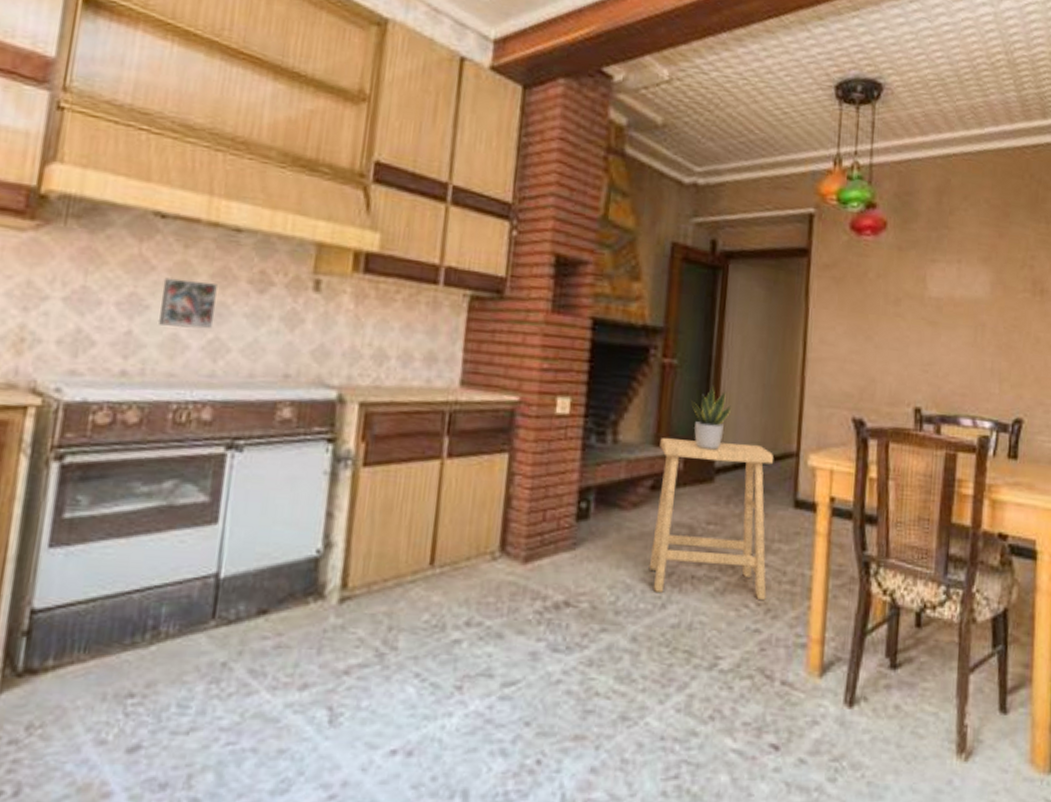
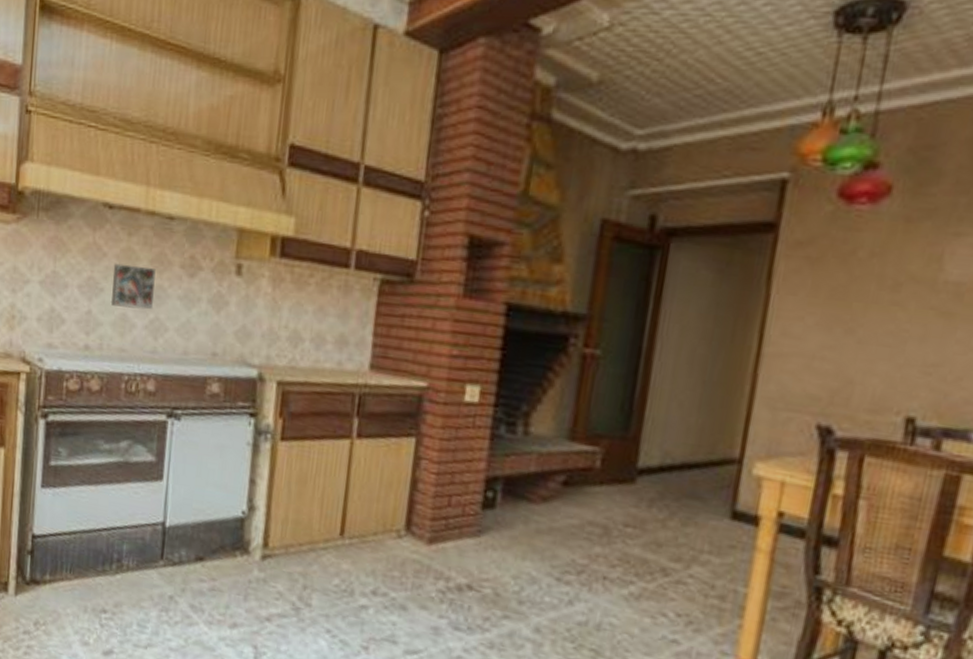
stool: present [649,438,775,601] -> none [556,433,711,613]
potted plant: present [690,384,731,450] -> none [612,379,661,450]

